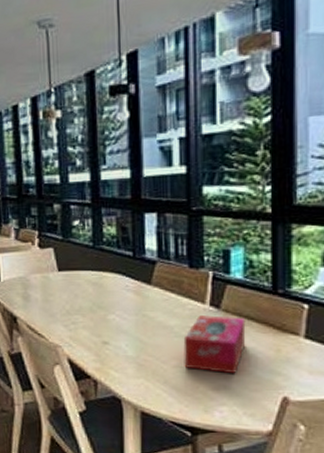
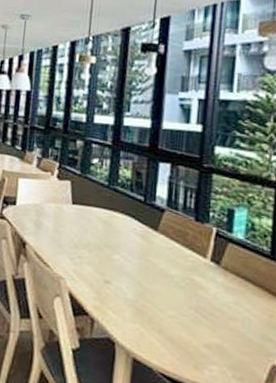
tissue box: present [183,315,246,374] -> none [180,269,243,334]

